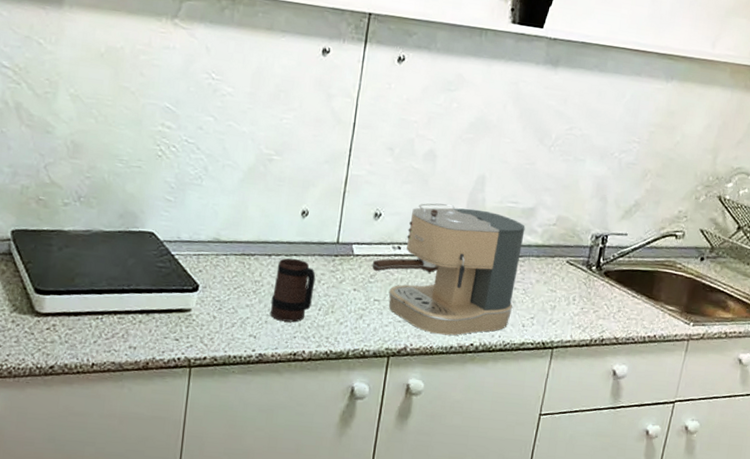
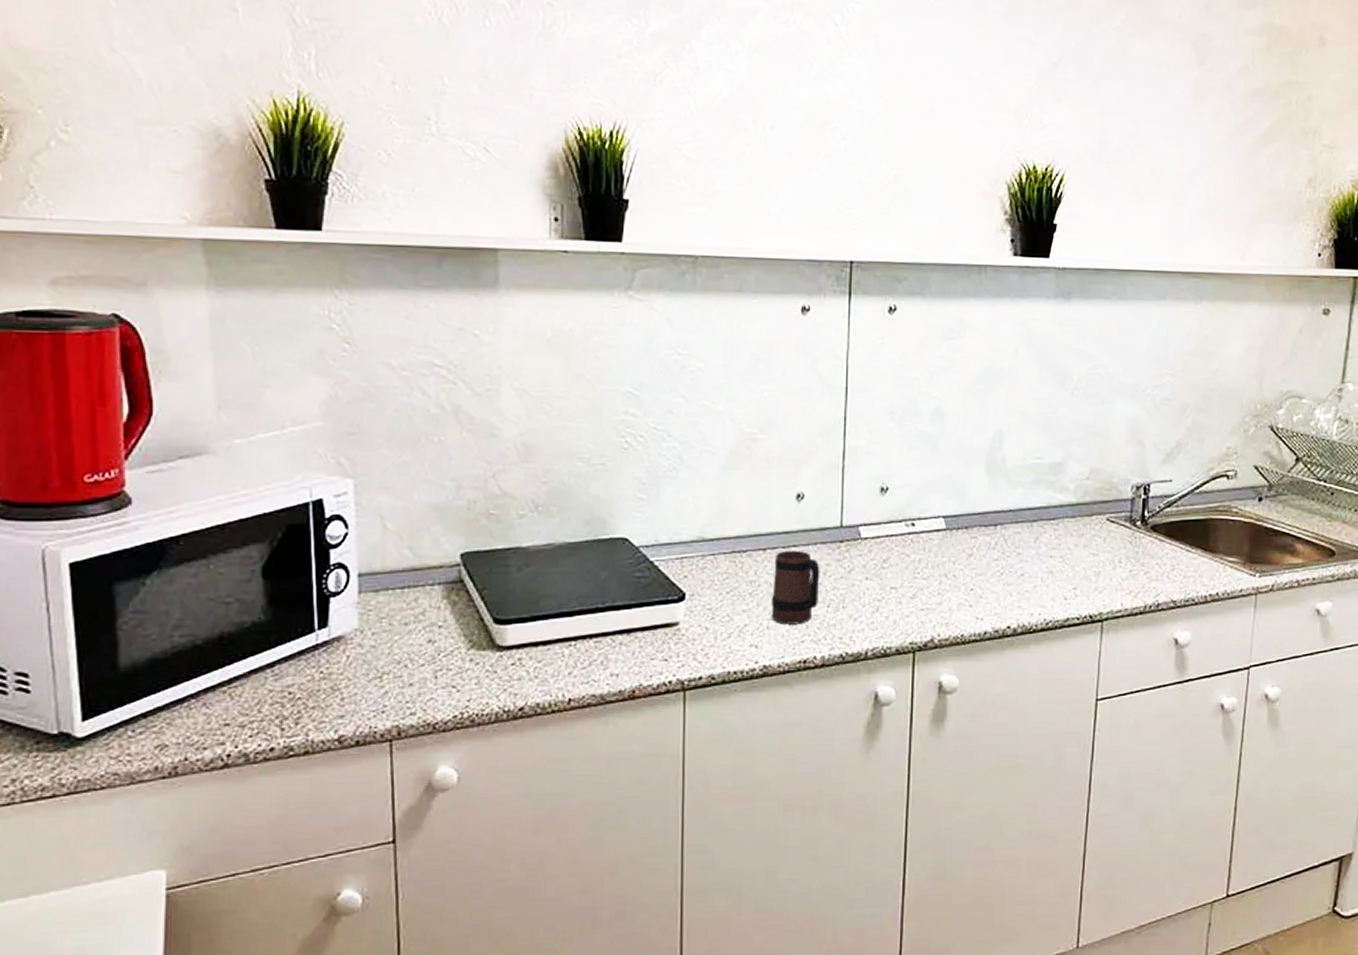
coffee maker: present [372,203,525,336] -> none [883,469,1055,620]

